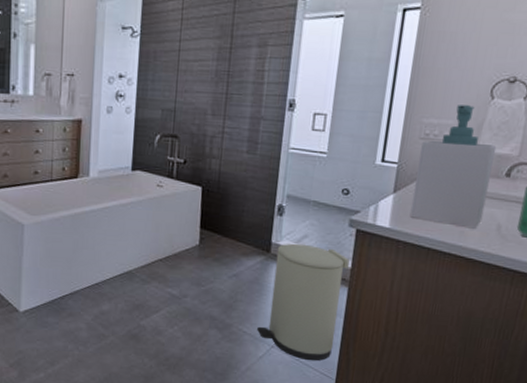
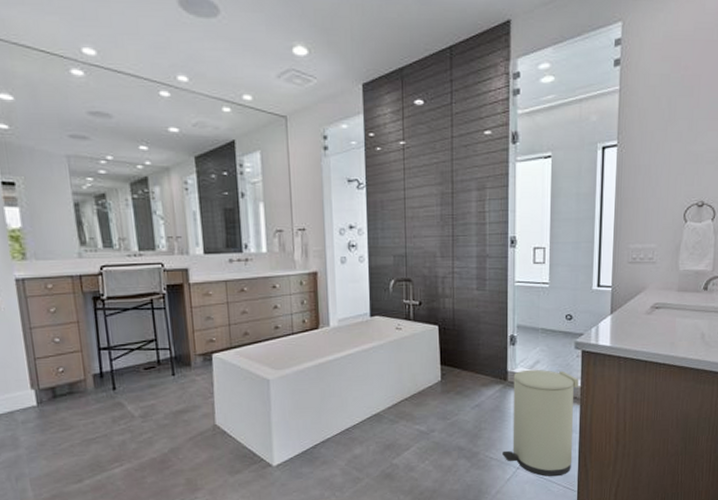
soap bottle: present [409,105,497,229] -> none [626,229,694,340]

